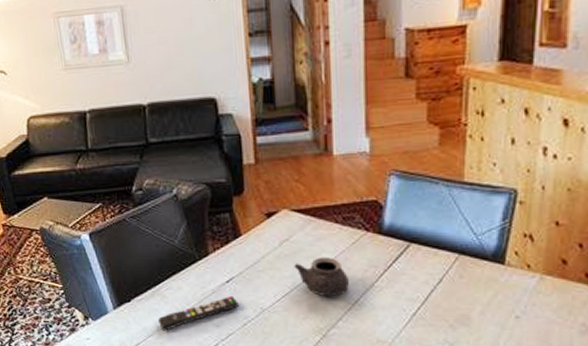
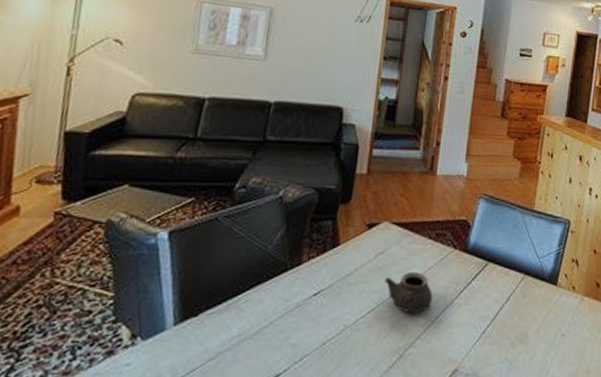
remote control: present [158,295,240,331] -> none [226,310,323,353]

